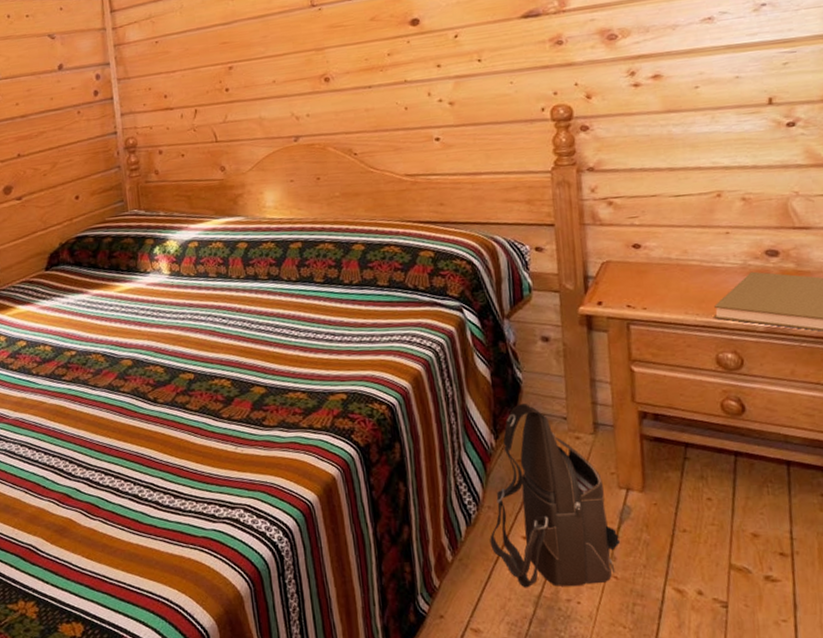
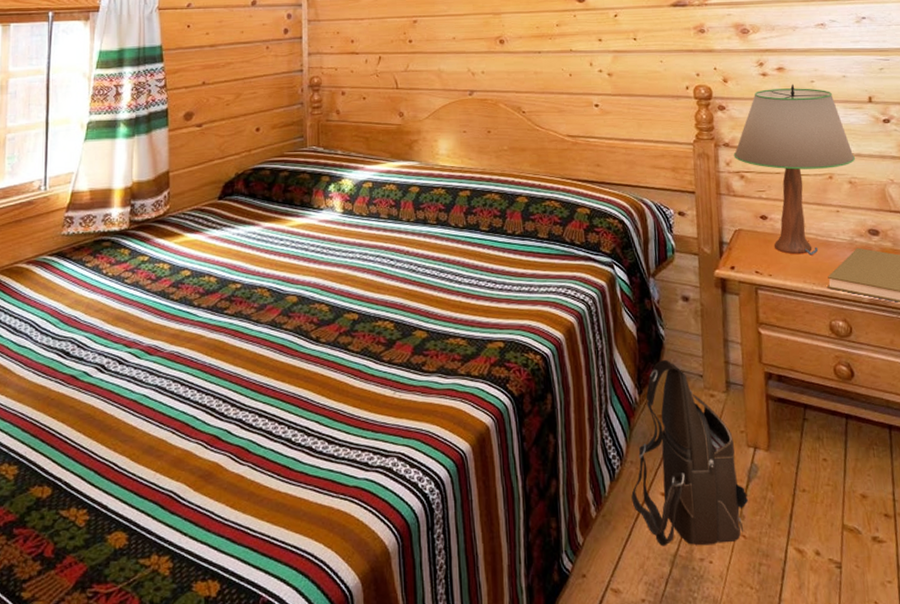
table lamp: none [599,92,751,285] -> present [733,84,856,256]

